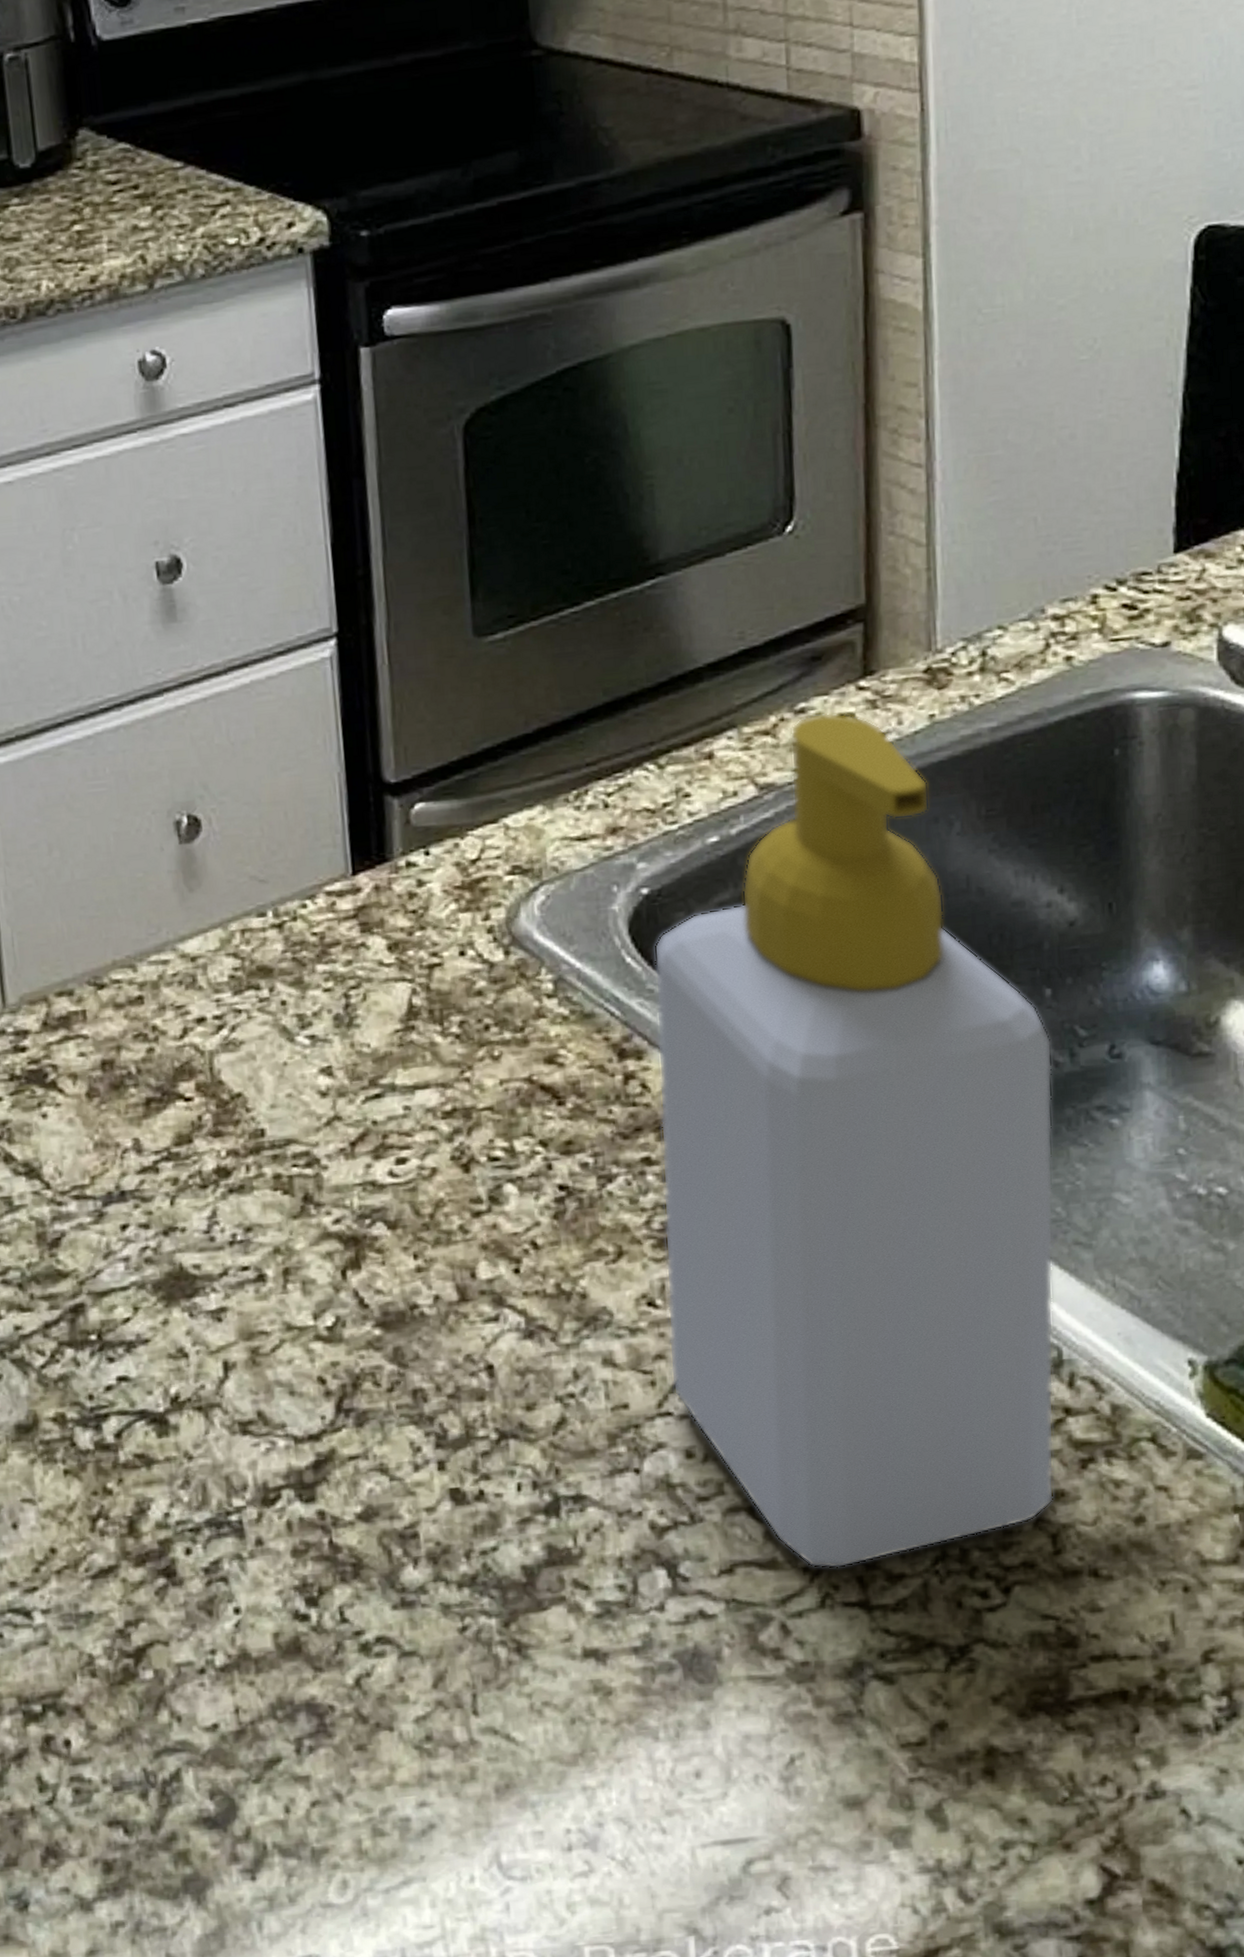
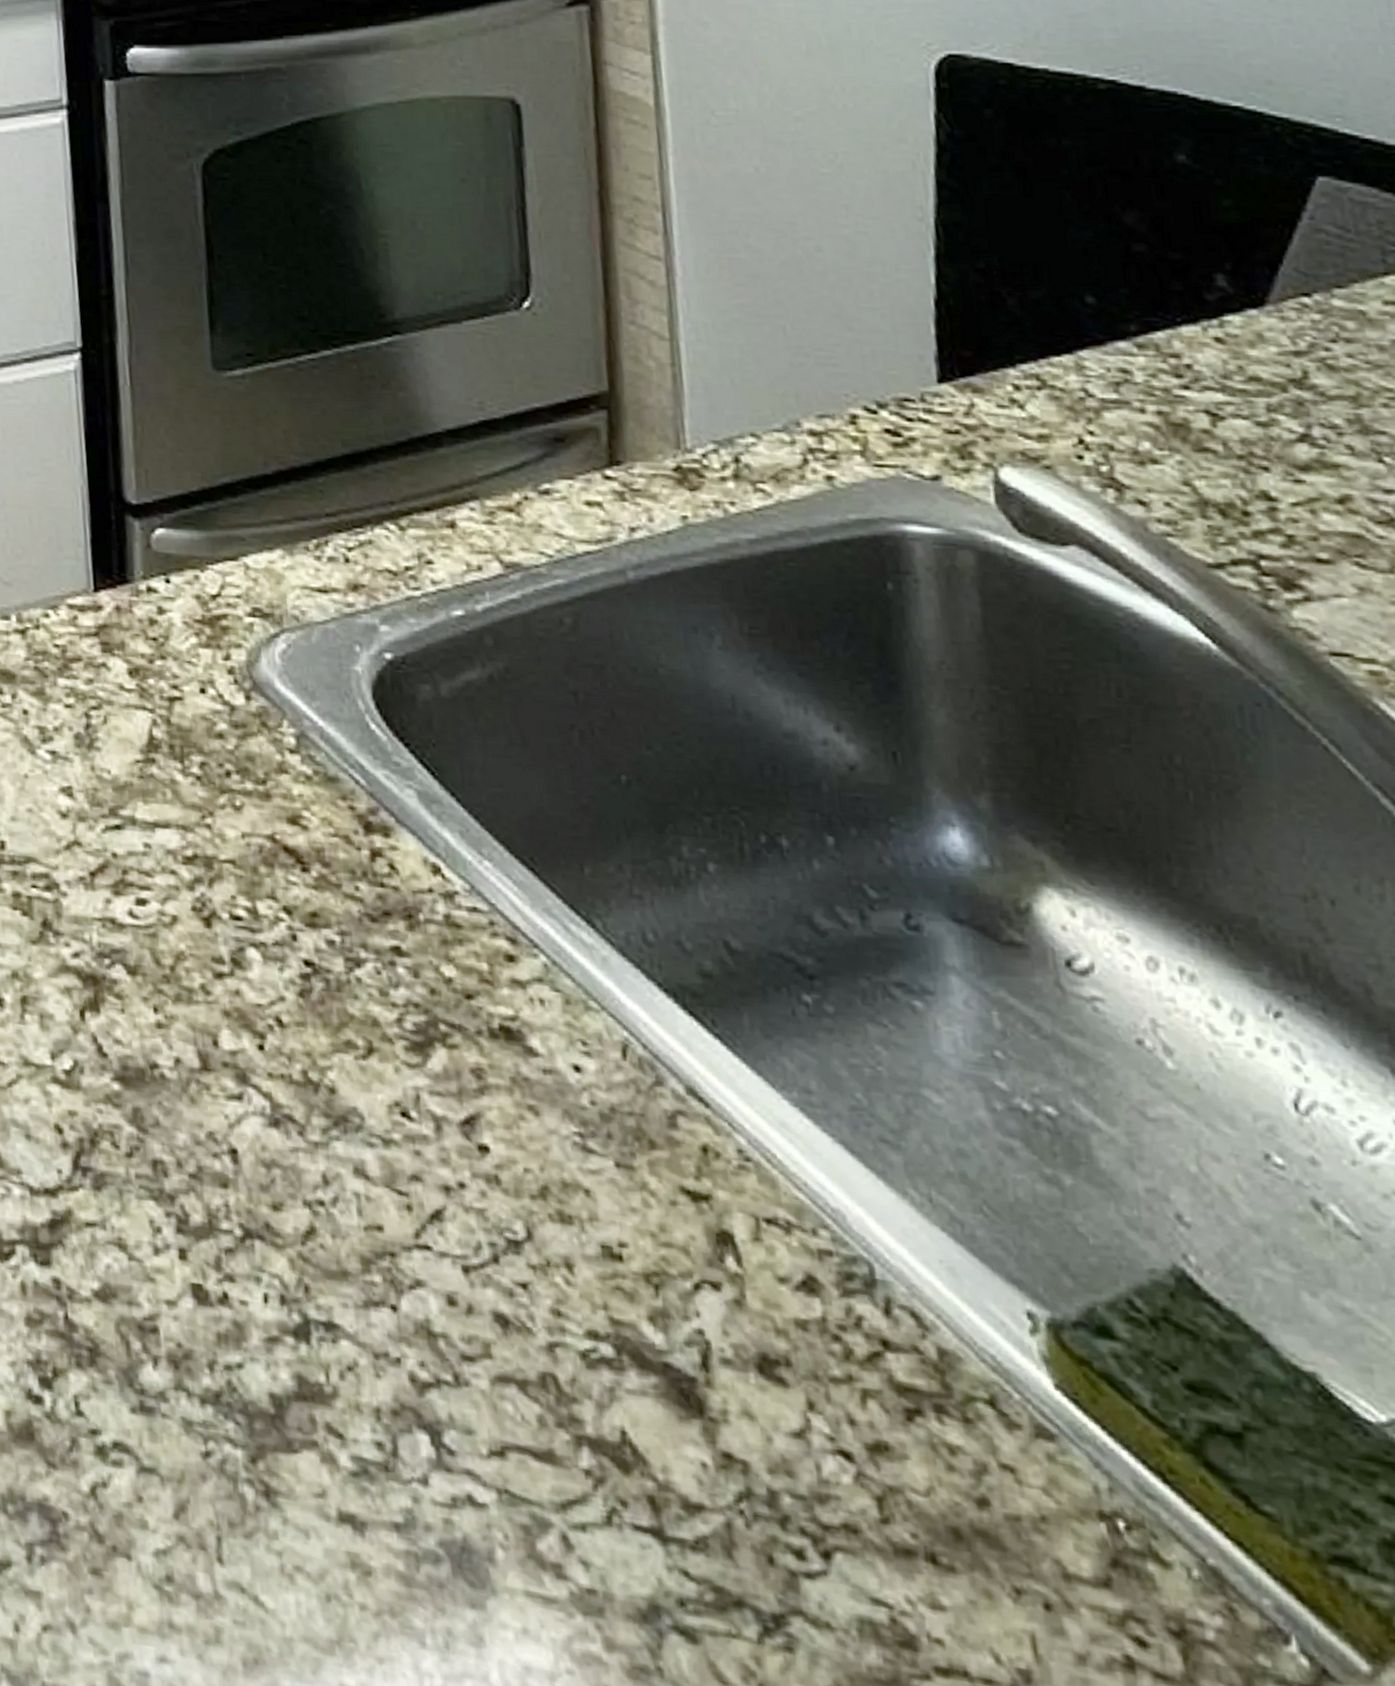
soap bottle: present [654,712,1054,1569] -> none [399,497,877,1481]

